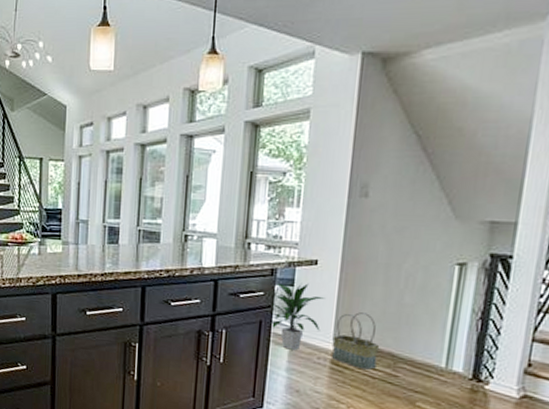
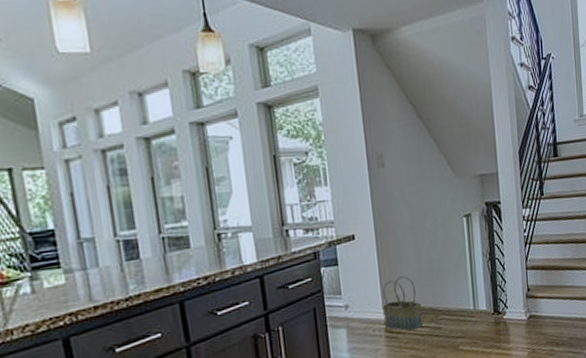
indoor plant: present [270,283,325,350] -> none [322,259,370,330]

